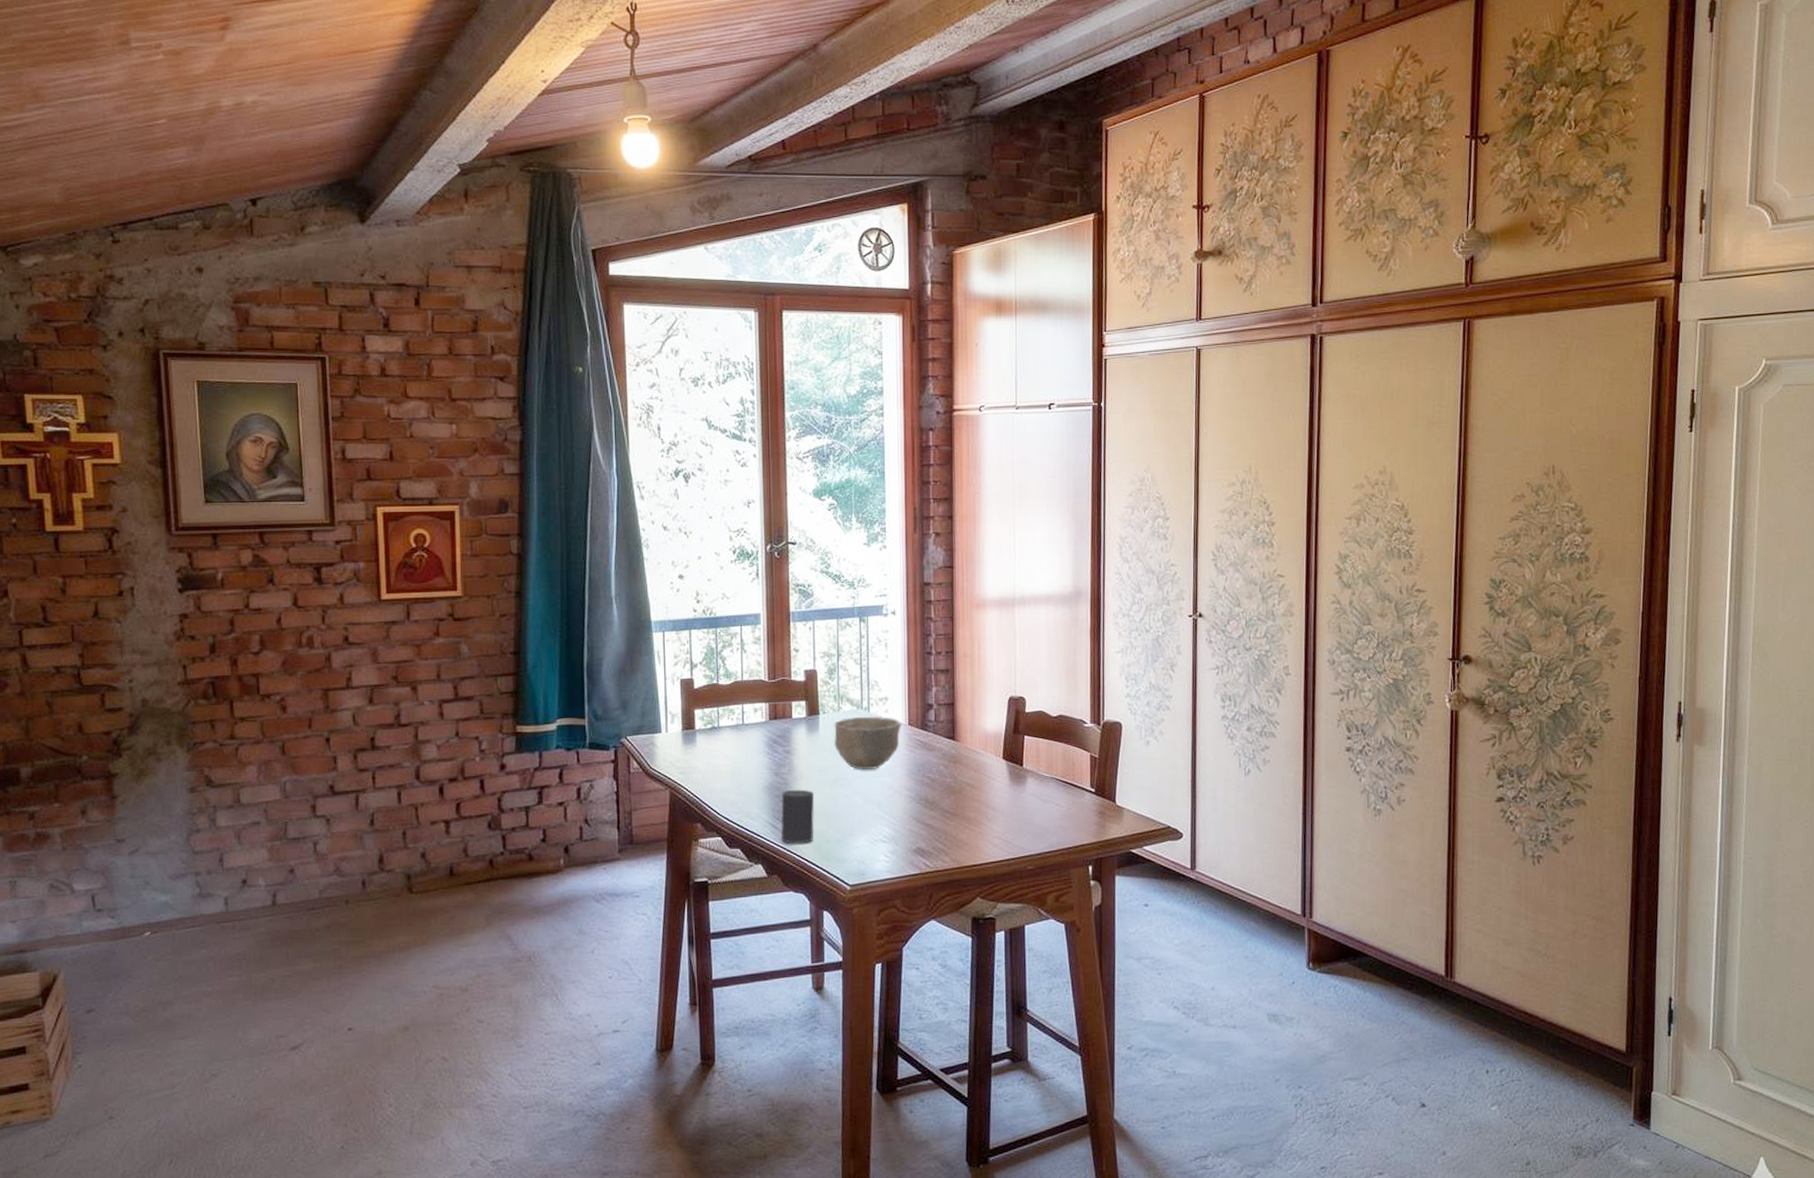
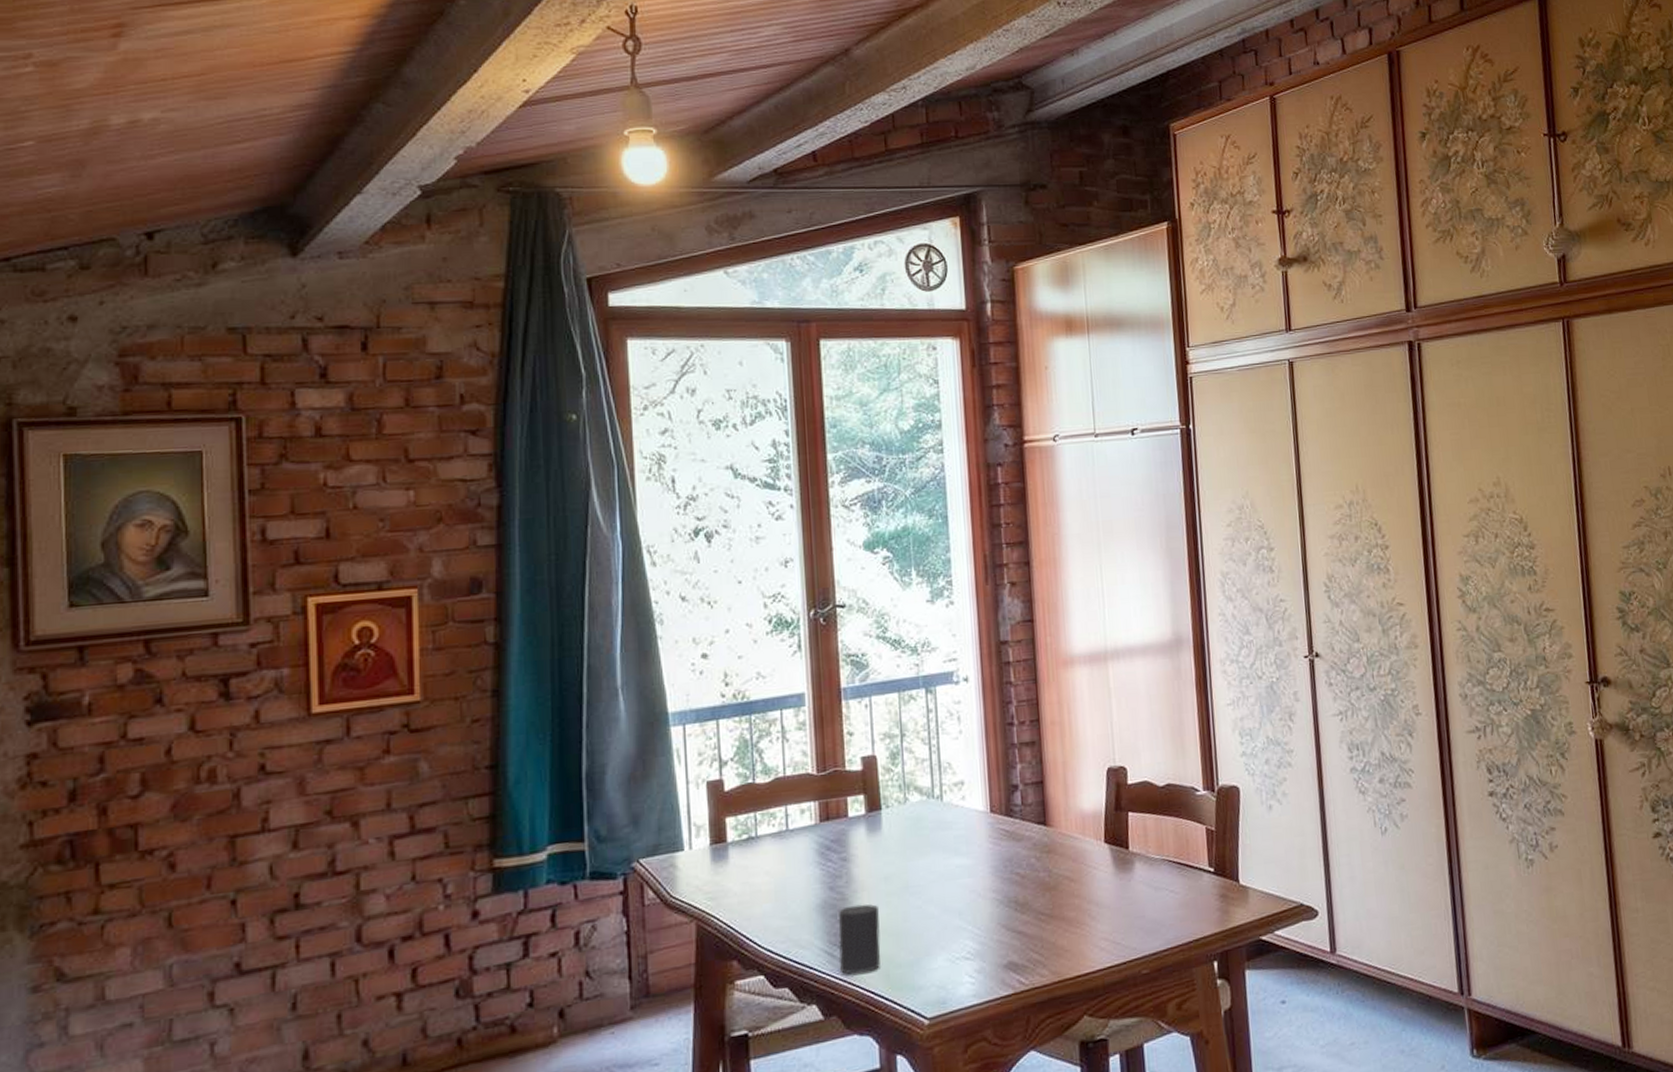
bowl: present [834,717,902,770] -> none [900,804,983,873]

